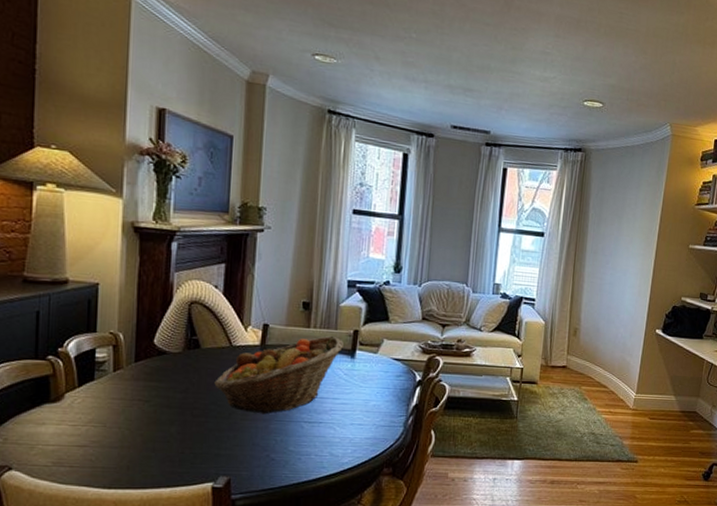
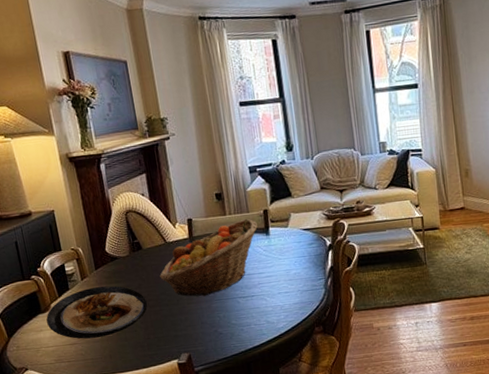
plate: none [52,382,191,443] -> present [46,286,148,339]

